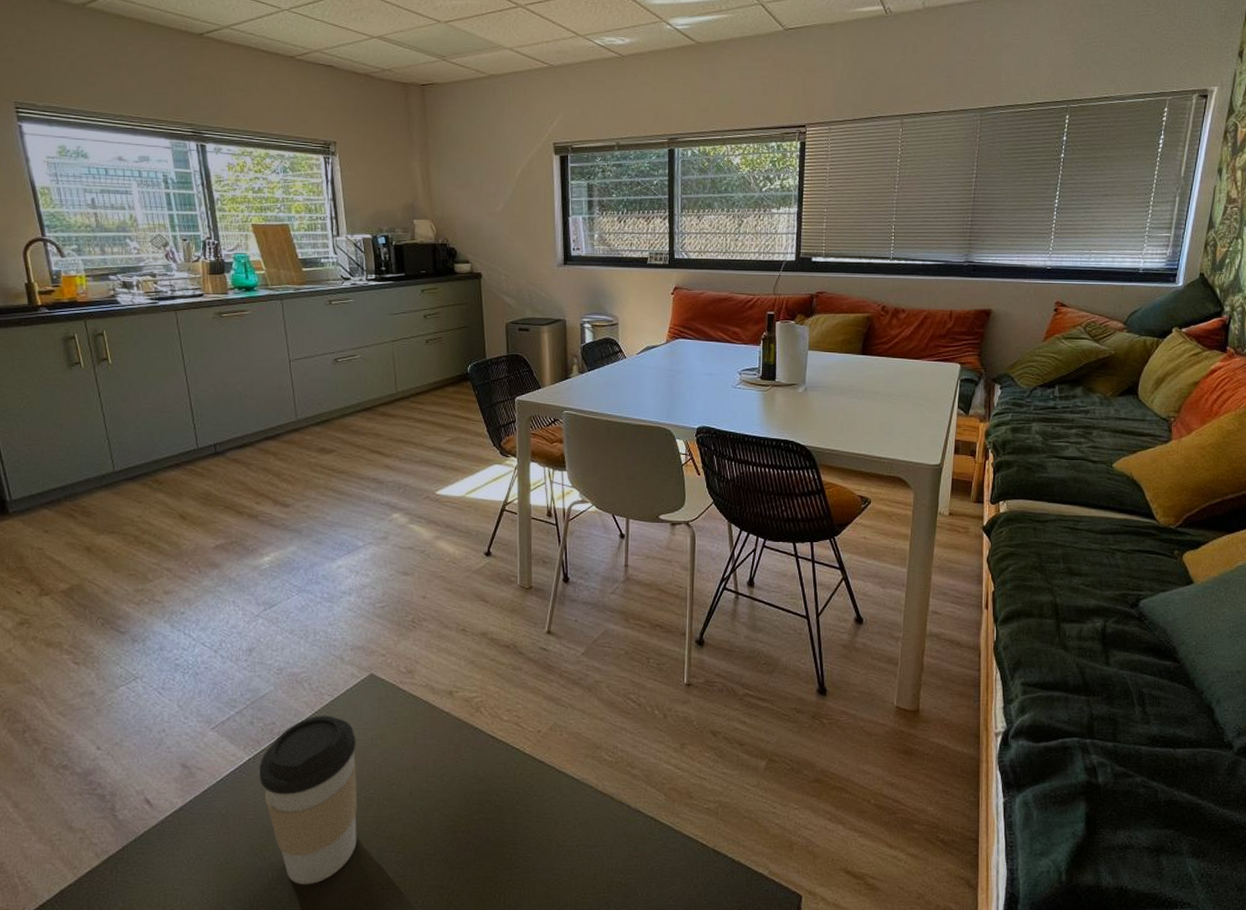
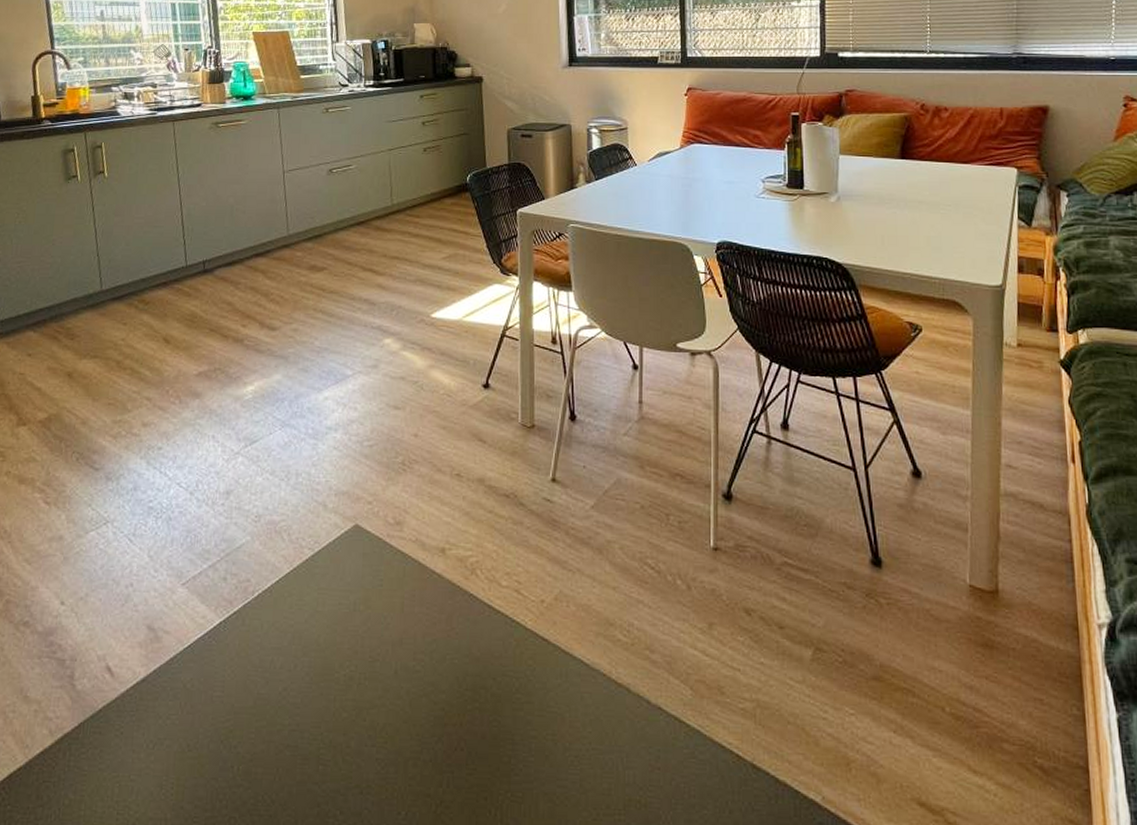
coffee cup: present [259,715,358,885] -> none [230,572,337,784]

